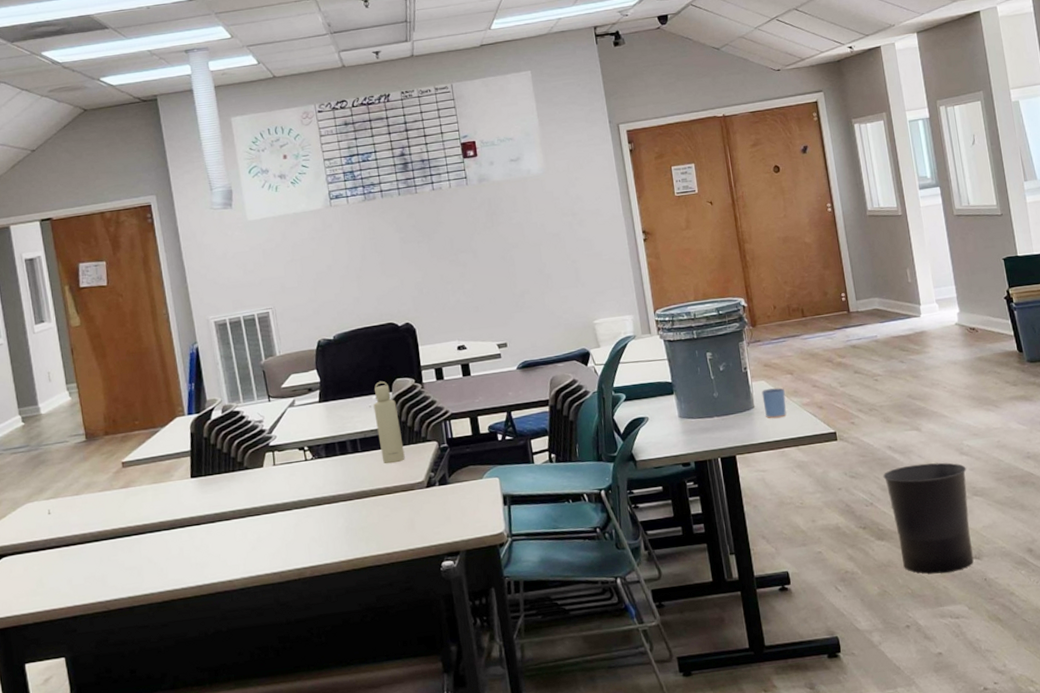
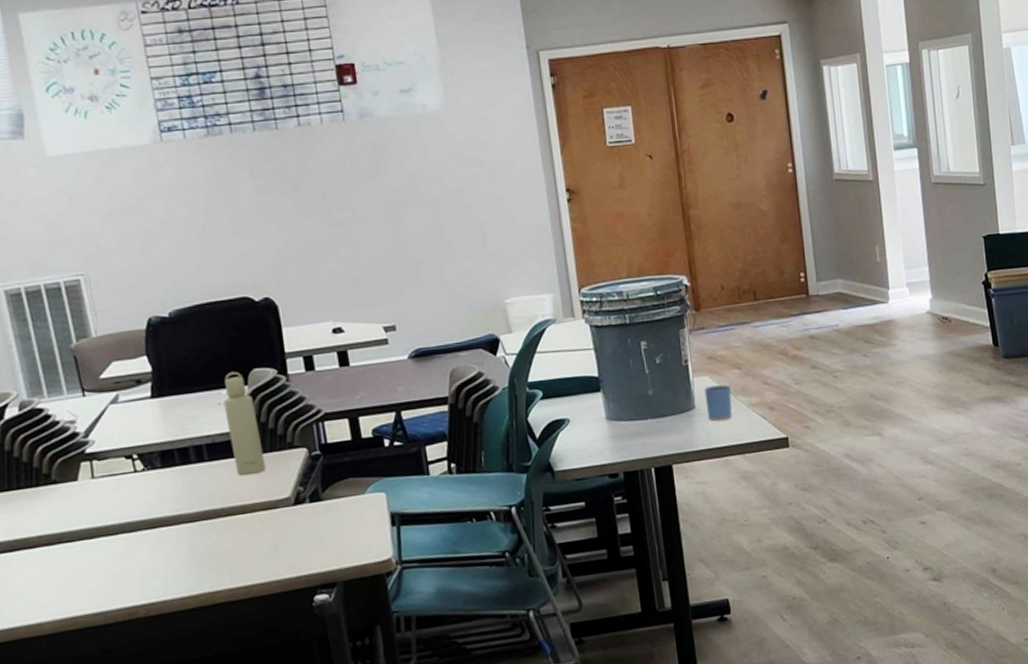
waste bin: present [883,462,974,574] -> none [838,472,933,599]

